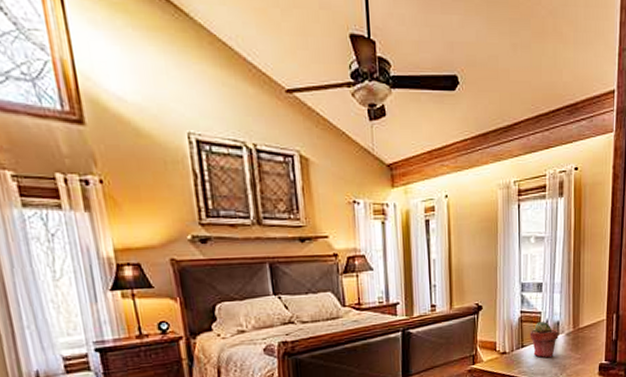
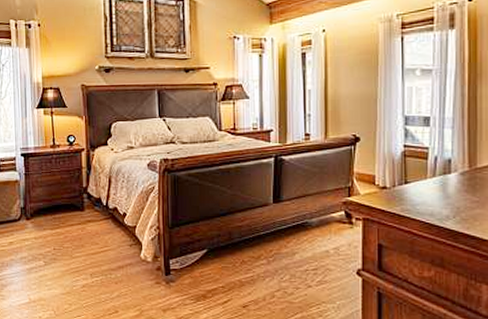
potted succulent: present [530,320,558,358] -> none [414,157,450,198]

